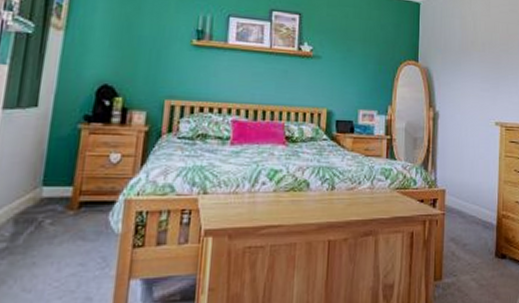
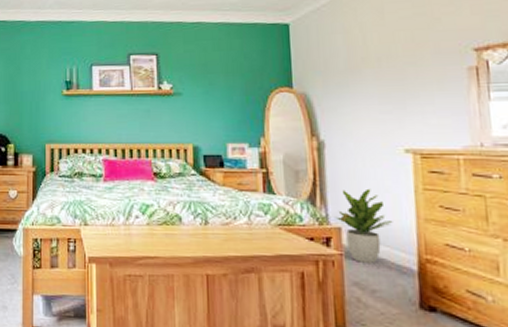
potted plant: none [441,155,483,222] -> present [335,188,393,265]

